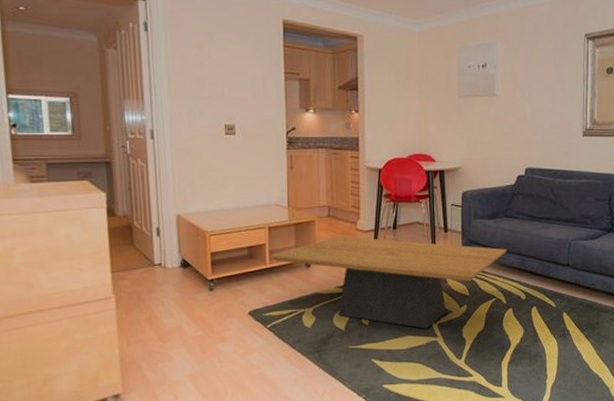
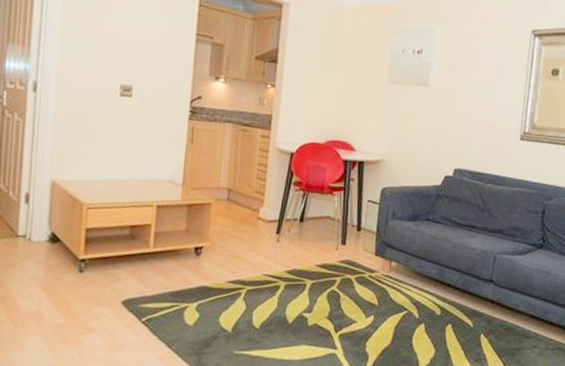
coffee table: present [269,236,507,329] -> none [154,223,425,338]

